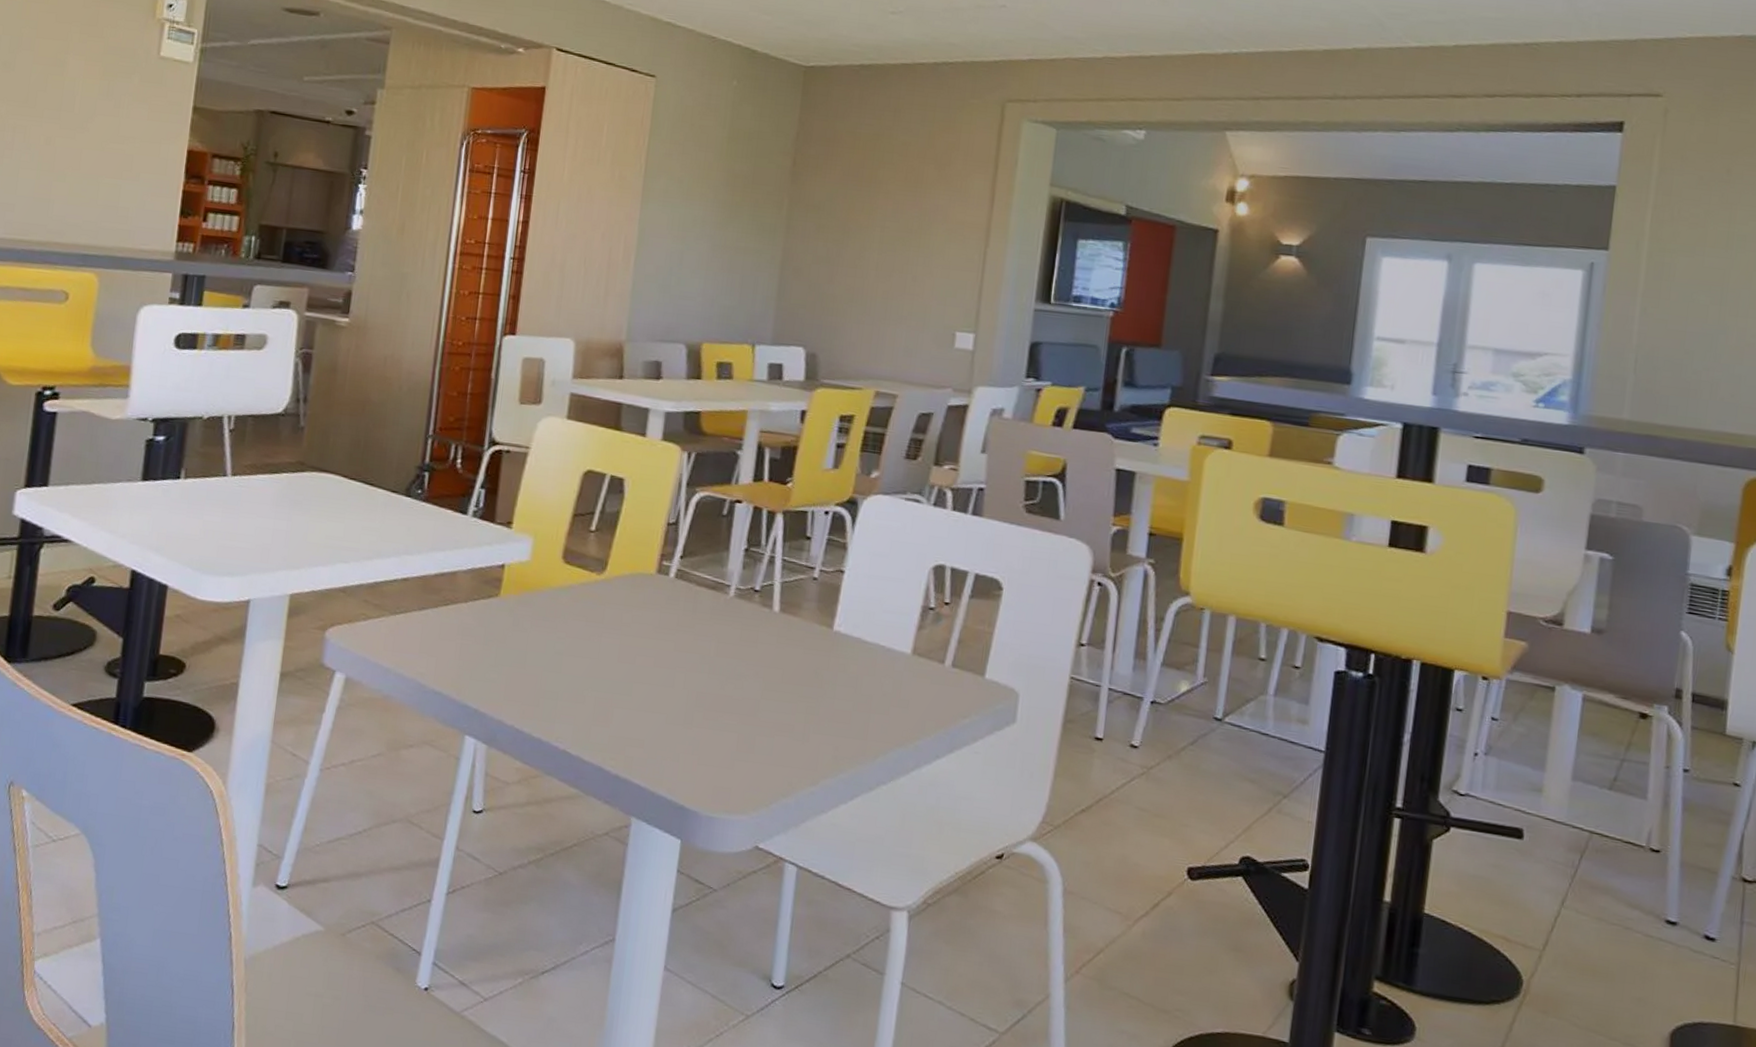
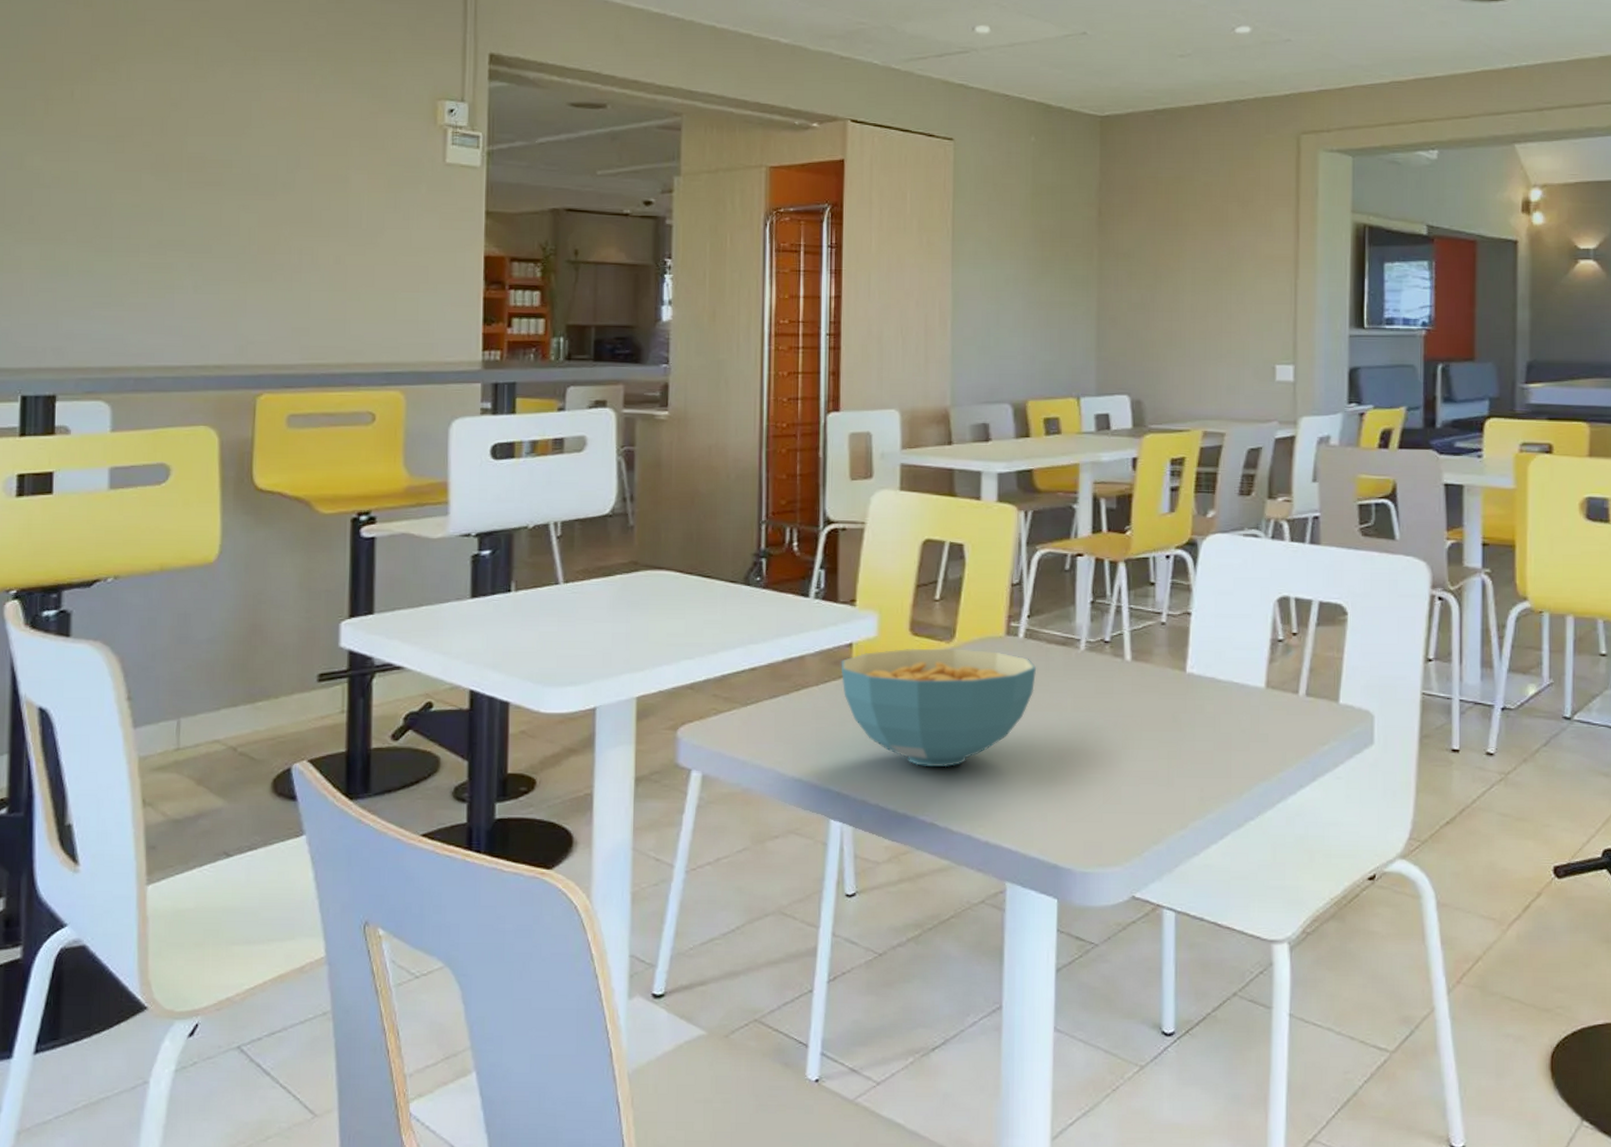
cereal bowl: none [490,575,683,697] -> present [841,648,1036,768]

